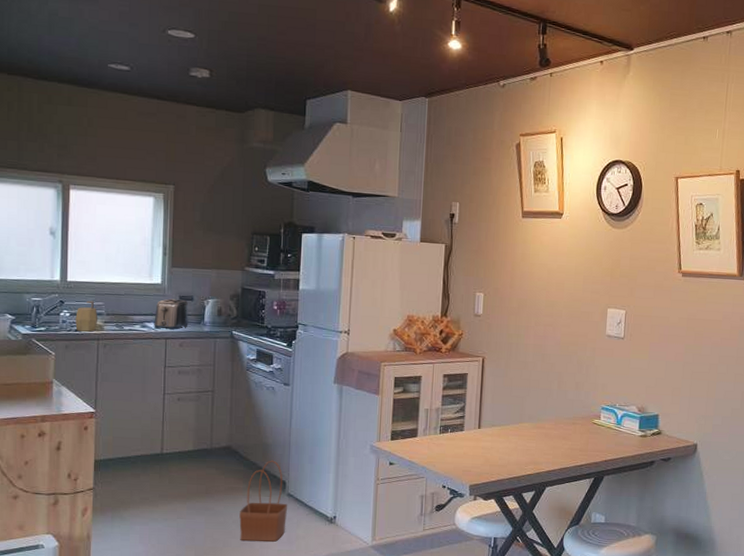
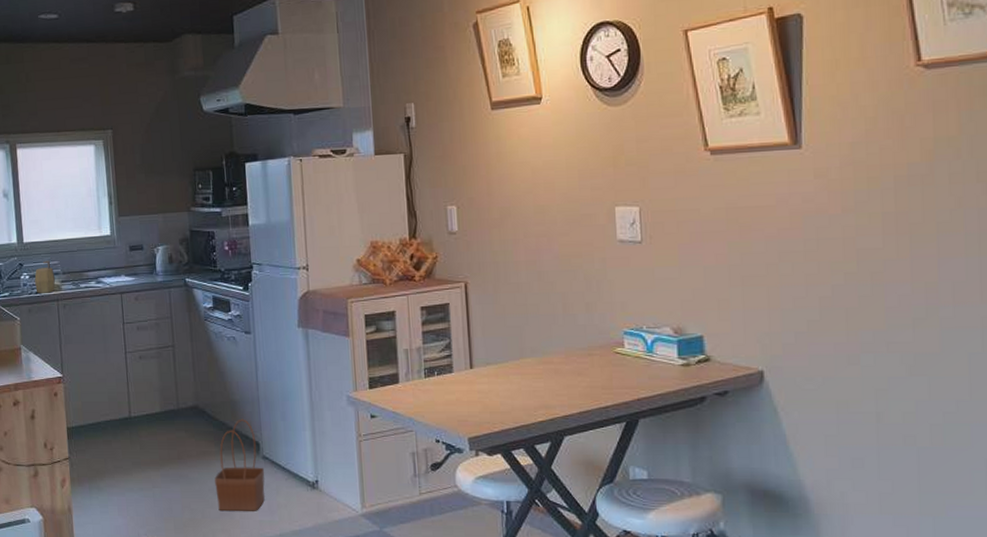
toaster: present [154,299,189,330] -> none [107,249,141,284]

